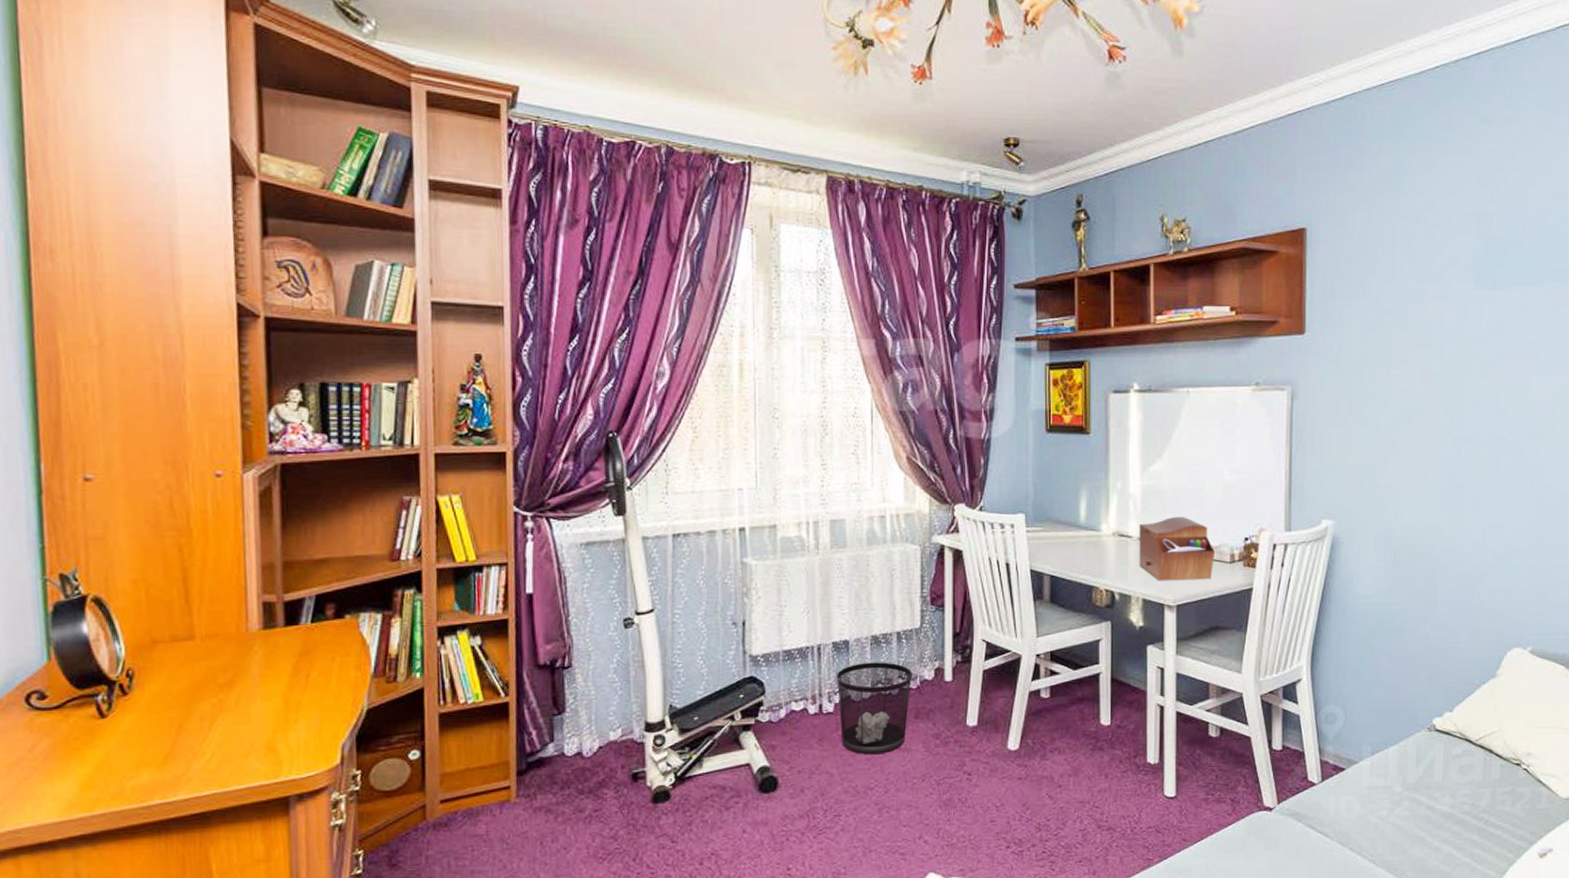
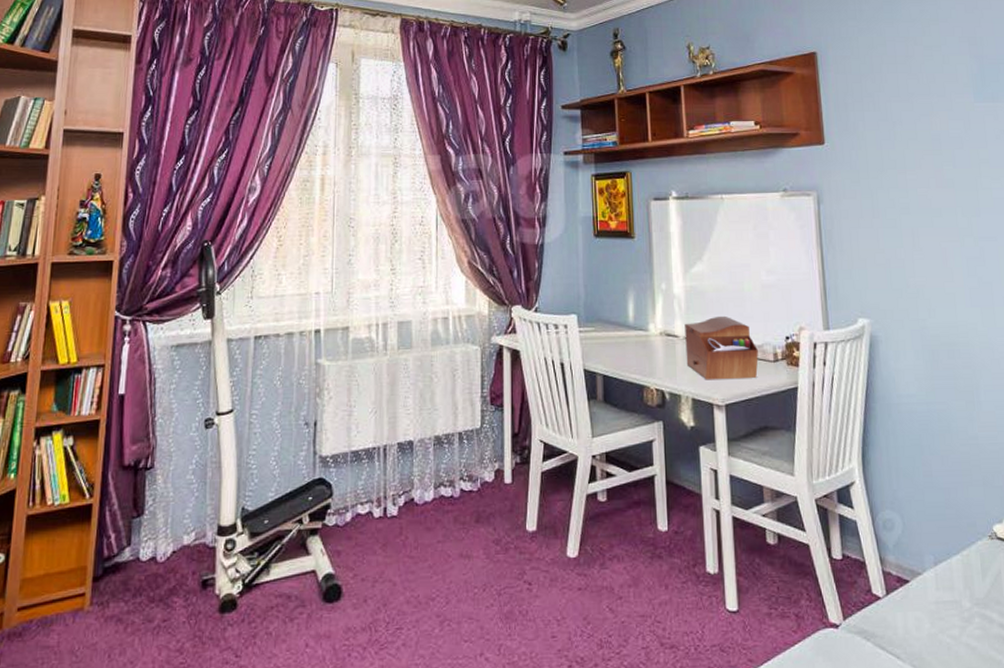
waste bin: present [836,662,912,755] -> none [400,463,473,562]

